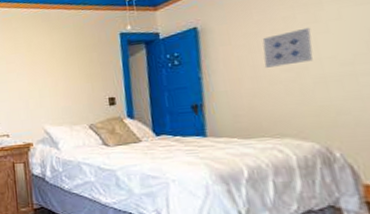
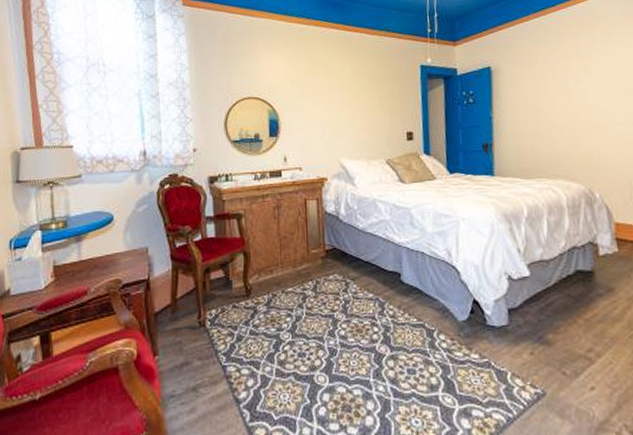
wall art: present [262,27,313,68] -> none [544,77,583,112]

